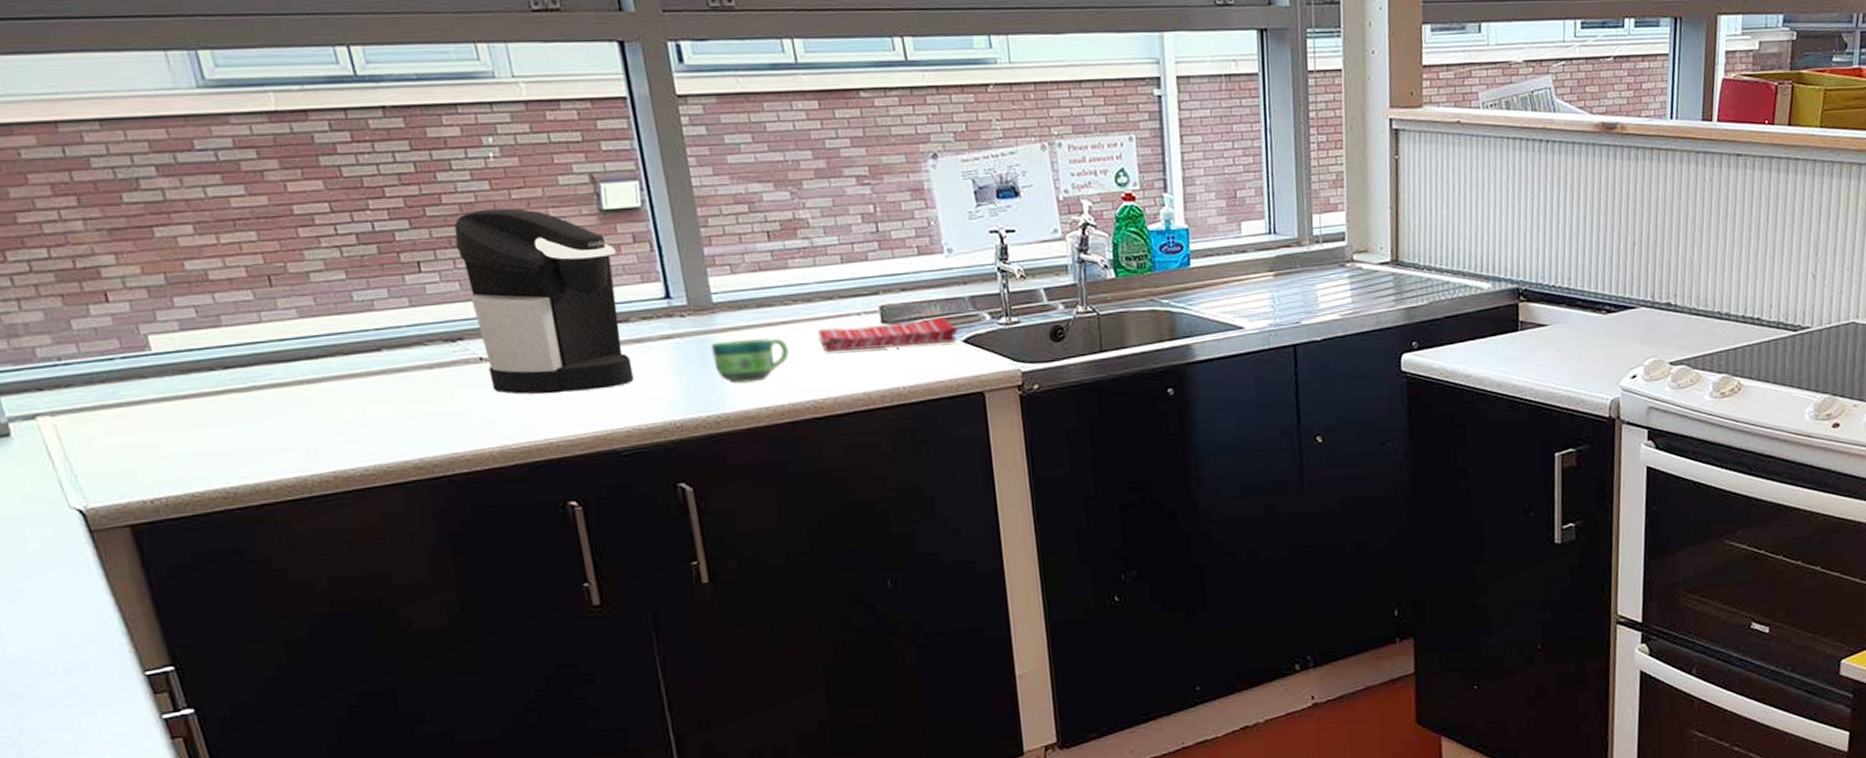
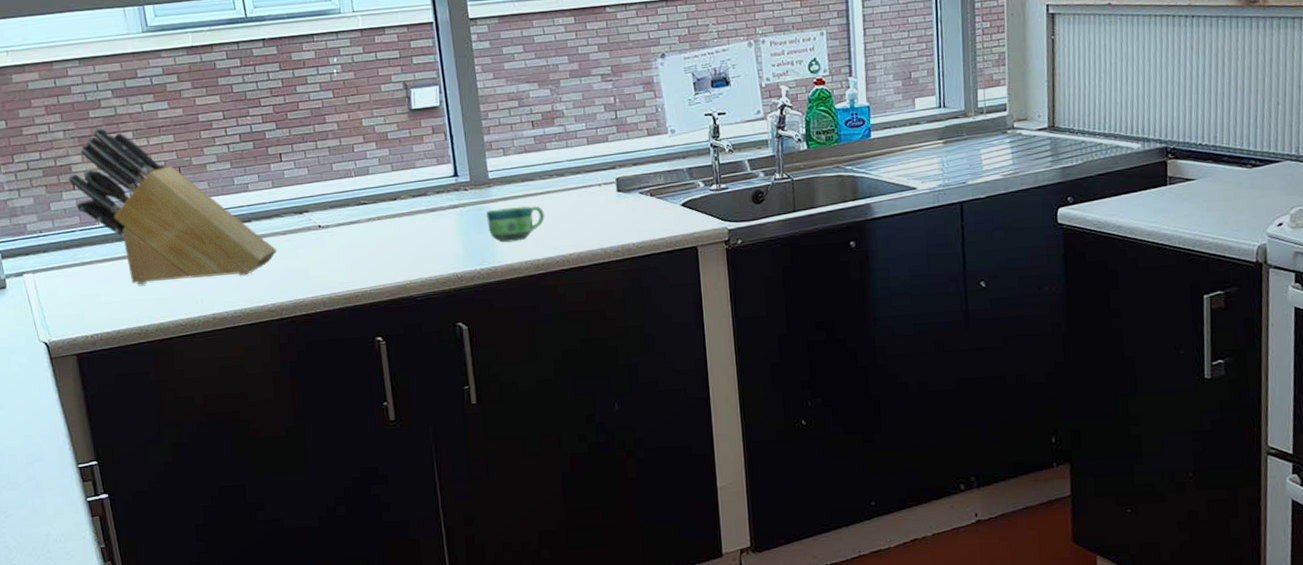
knife block: none [97,216,421,432] -> present [69,127,277,285]
coffee maker: present [454,208,634,395] -> none [306,111,428,254]
dish towel: present [818,316,959,353] -> none [568,185,678,217]

